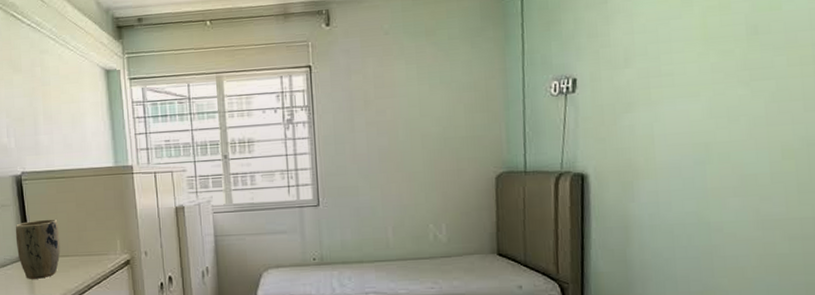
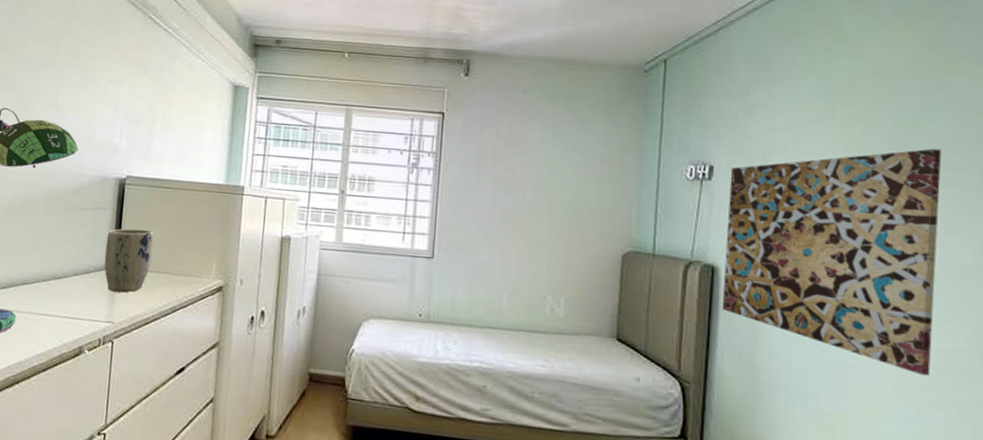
wall art: none [593,28,800,246] -> present [722,148,942,376]

